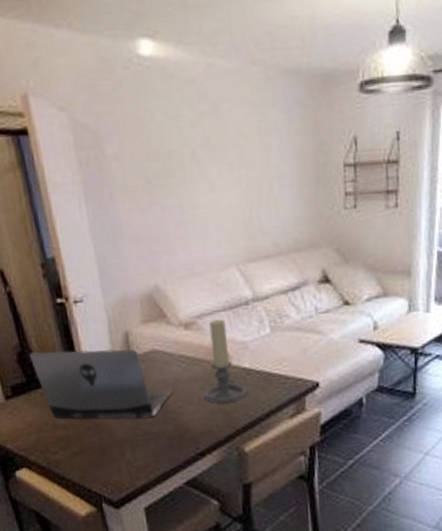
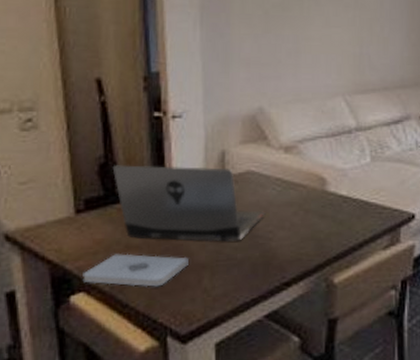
notepad: none [22,433,111,462] -> present [82,253,189,287]
candle holder: present [203,319,247,404] -> none [296,145,341,231]

